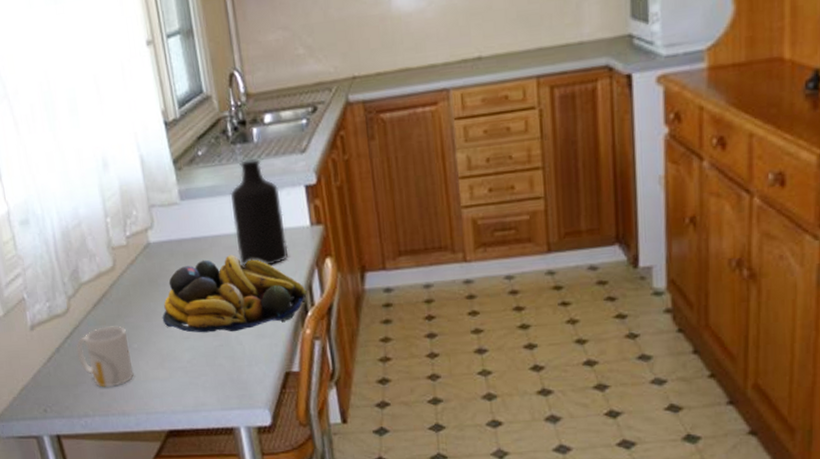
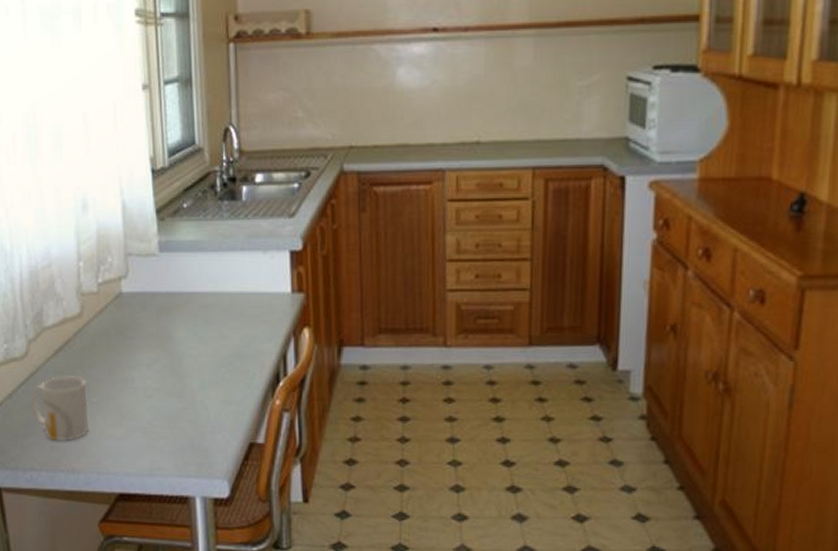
fruit bowl: present [162,254,307,333] -> none [126,314,280,394]
bottle: present [230,159,288,266] -> none [212,218,266,330]

